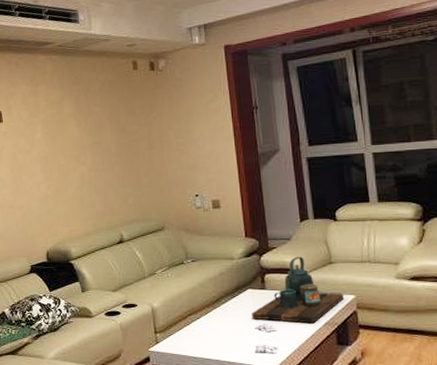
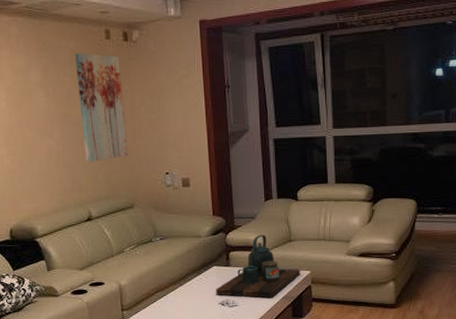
wall art: none [105,84,158,187] -> present [75,53,129,162]

